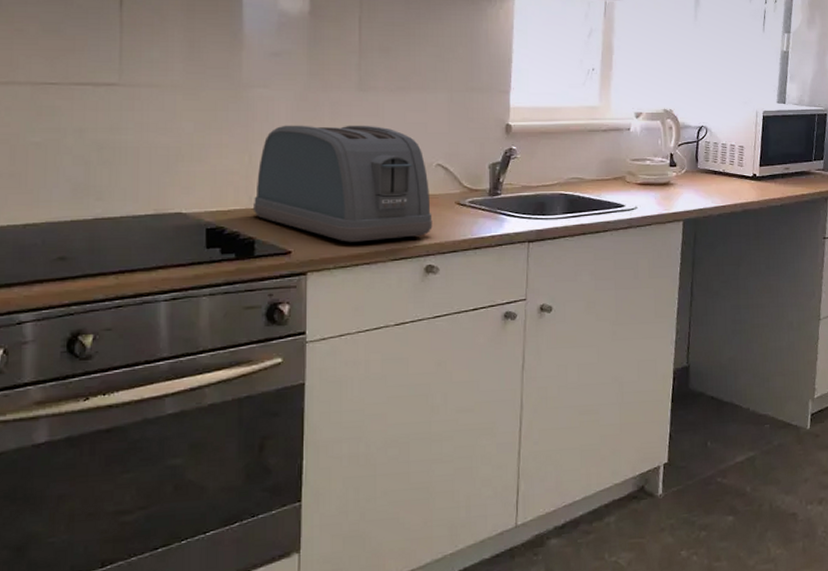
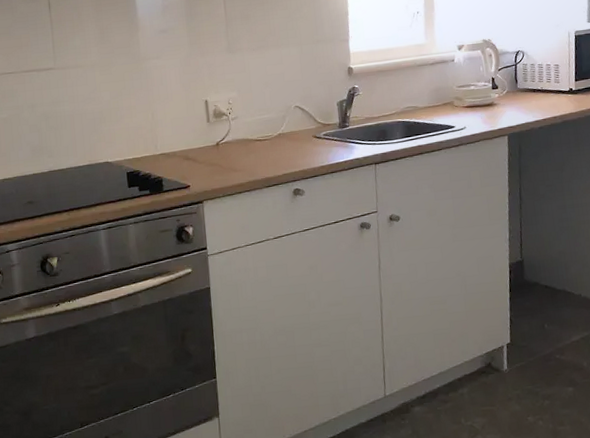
toaster: present [254,125,433,242] -> none [158,80,296,175]

